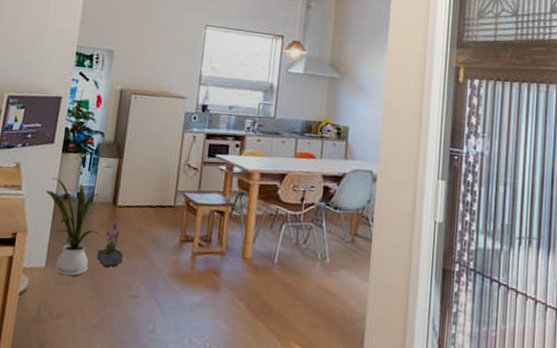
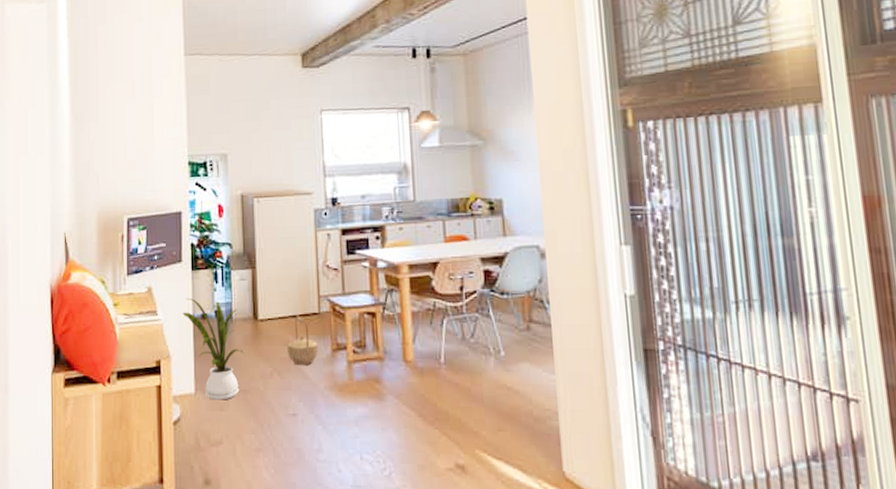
potted plant: present [96,218,124,268] -> none [245,334,274,387]
basket: none [139,206,168,253] -> present [287,316,318,366]

